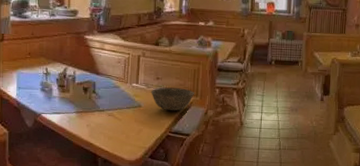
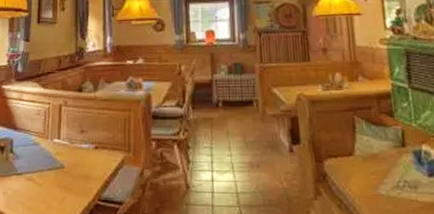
bowl: present [151,87,195,111] -> none [75,142,127,172]

